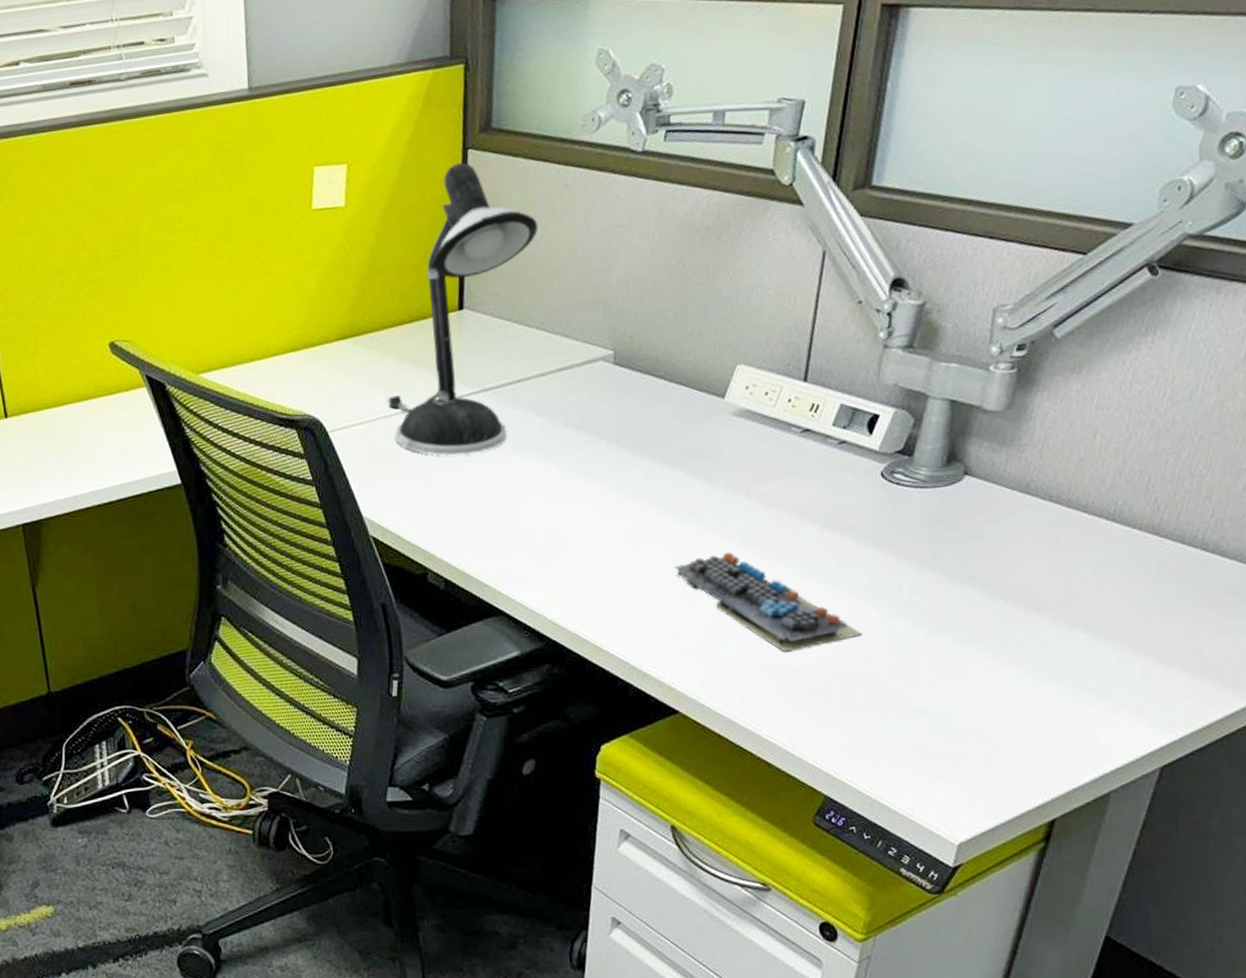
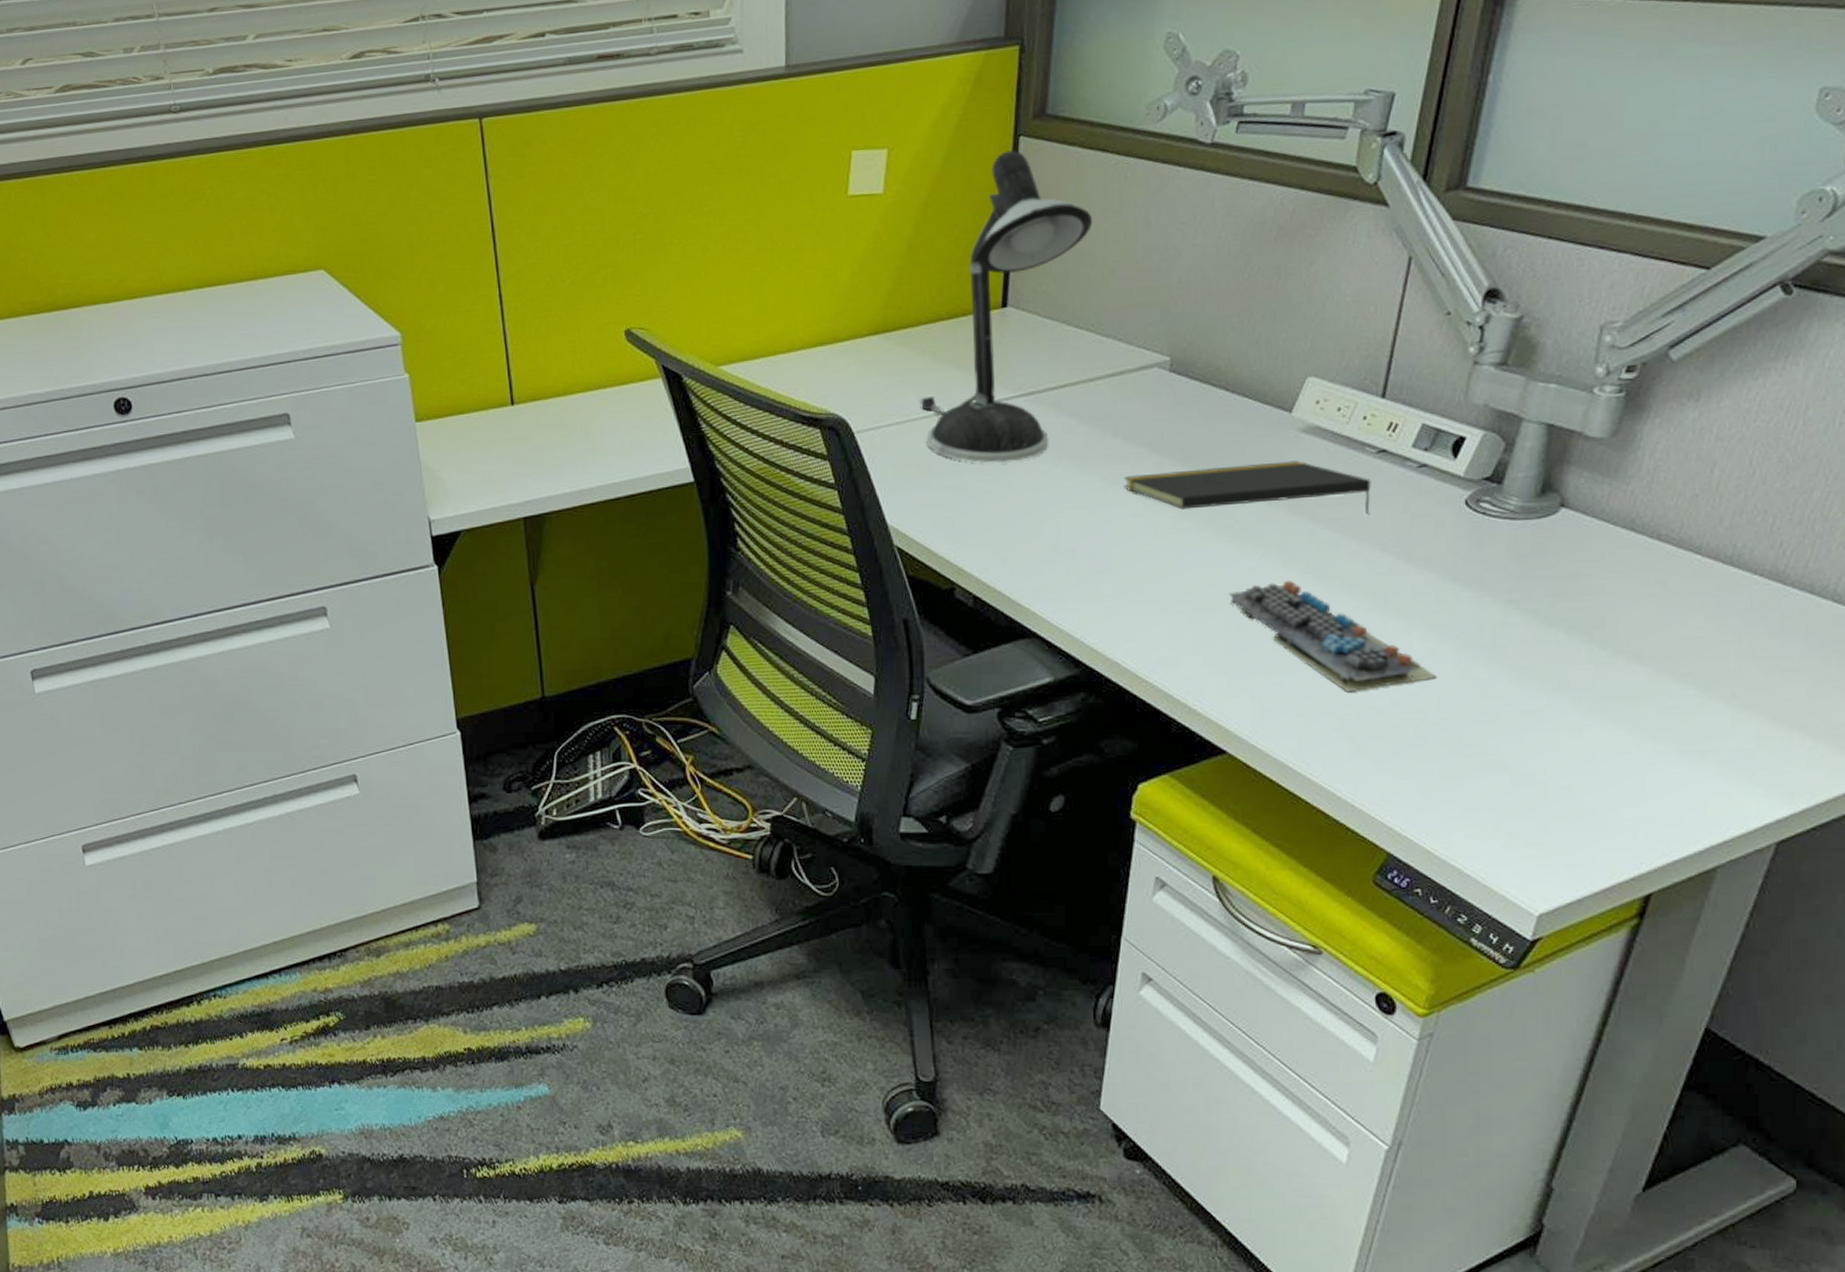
notepad: none [576,442,798,491] -> present [1123,461,1371,515]

